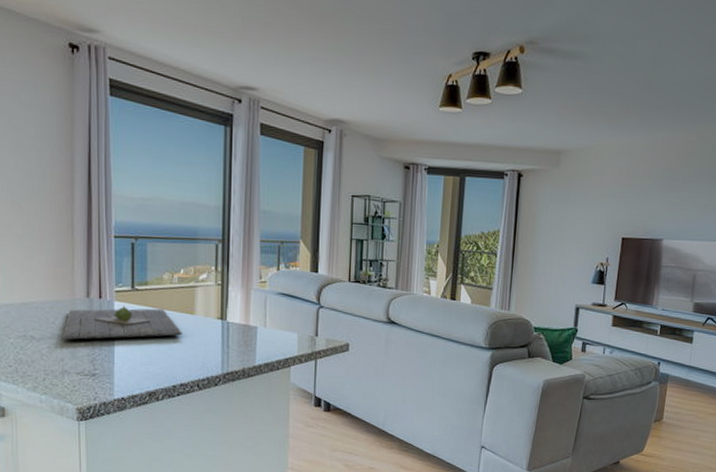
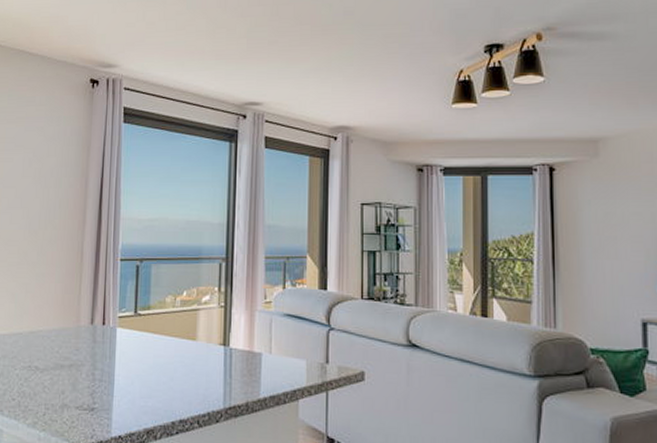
cutting board: present [62,305,182,340] -> none [64,332,183,371]

